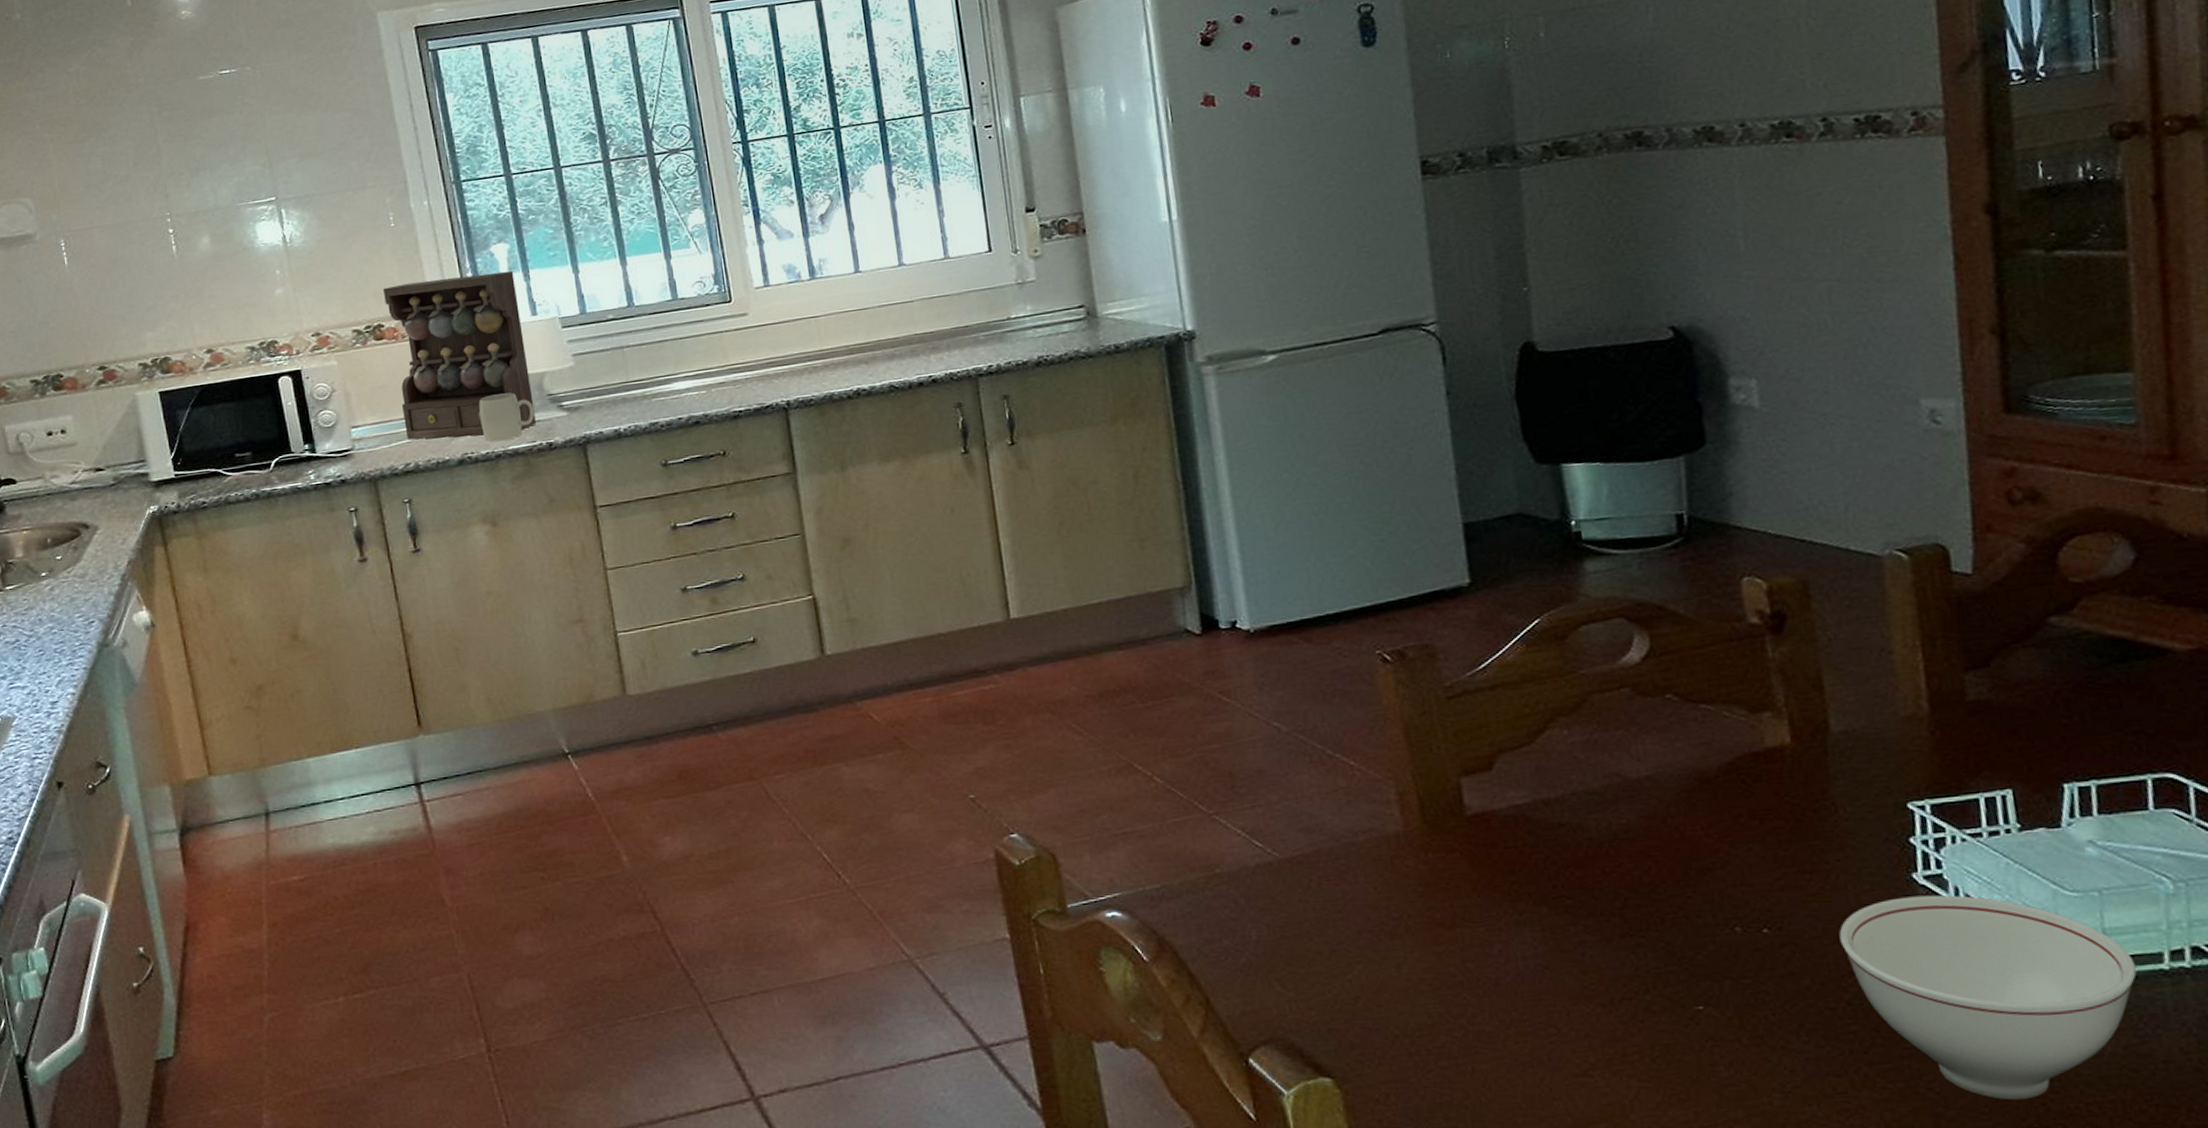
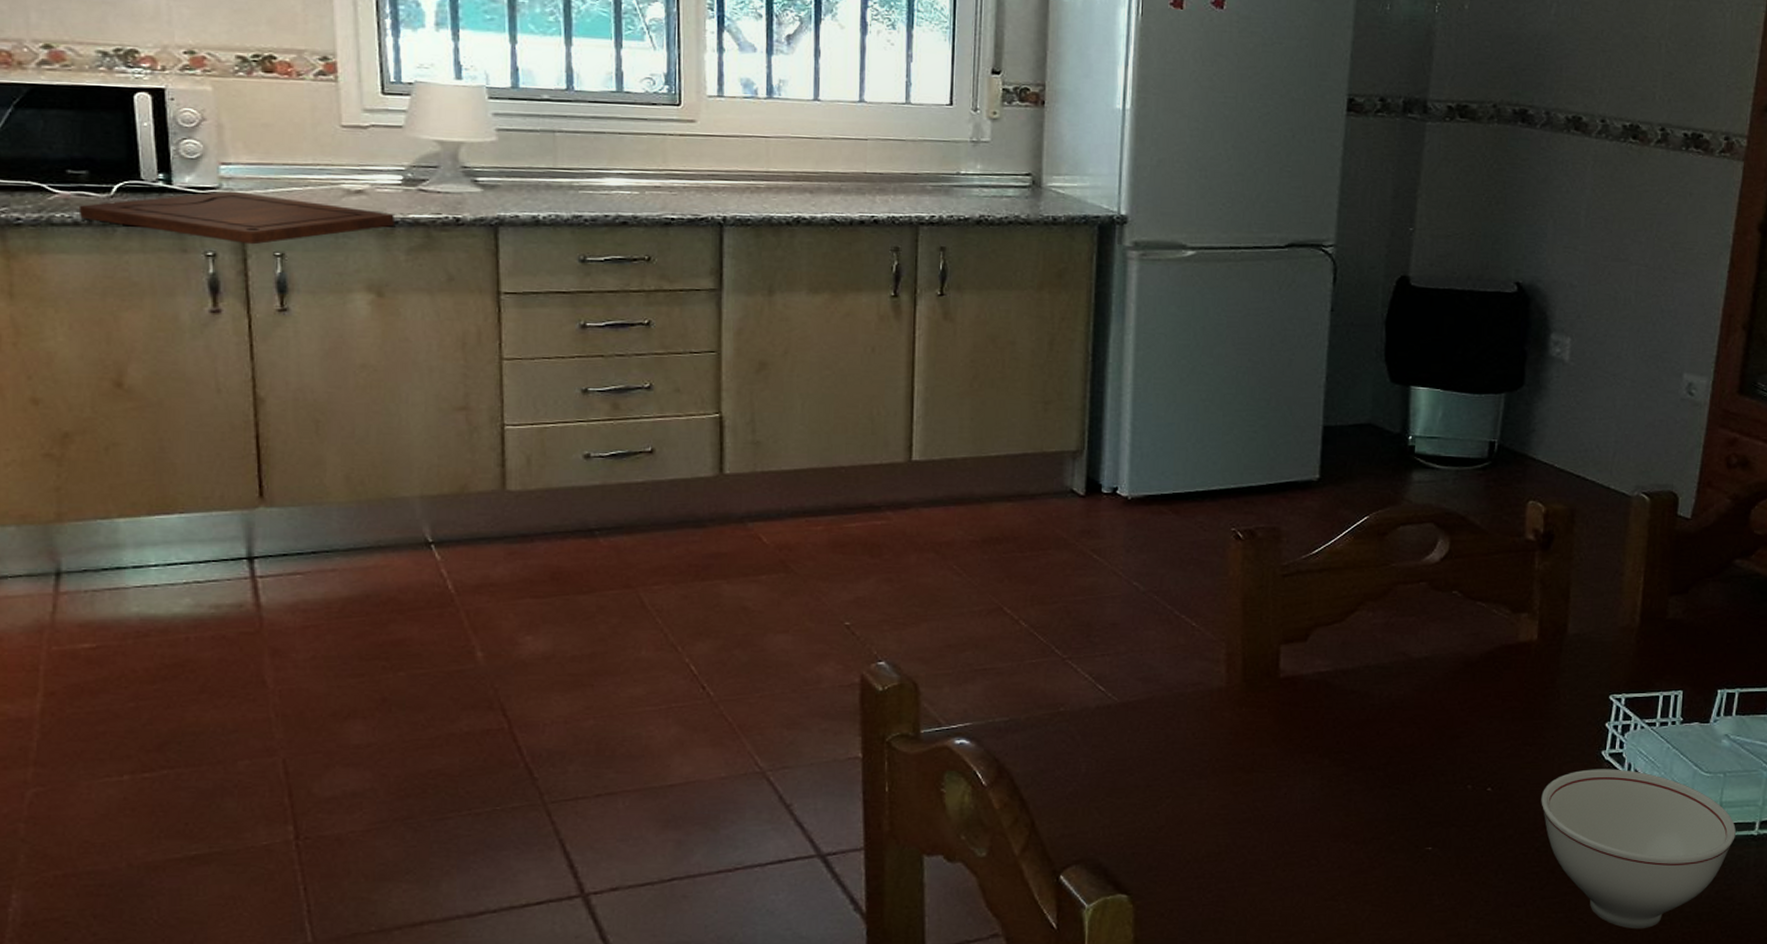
cutting board: none [247,448,498,496] -> present [78,191,394,245]
spice rack: present [382,270,536,440] -> none [280,15,445,199]
mug: present [478,392,535,442] -> none [378,156,444,207]

